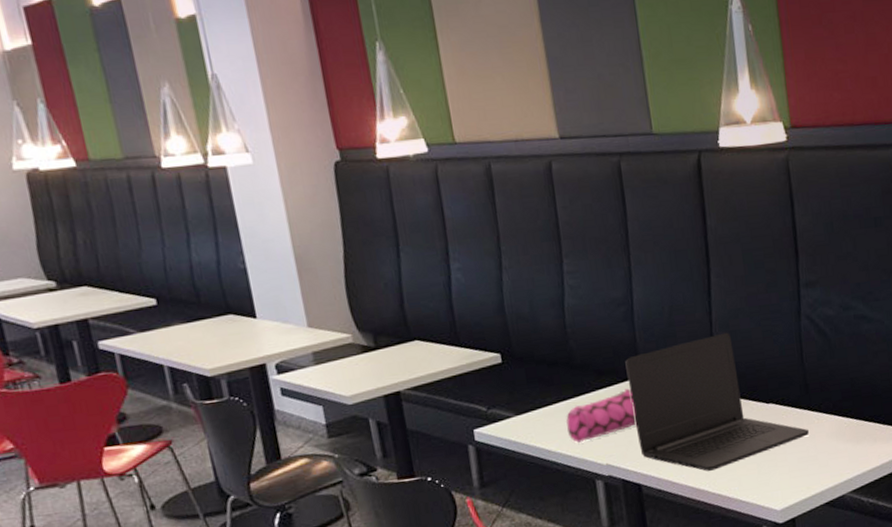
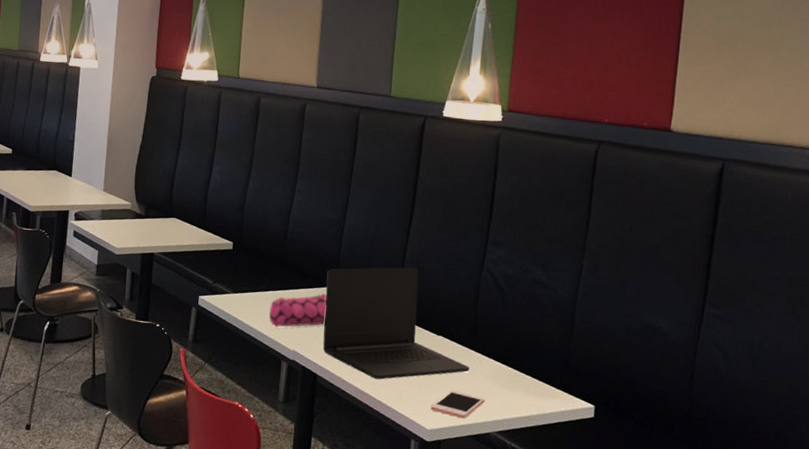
cell phone: none [776,459,833,489] -> present [430,390,485,418]

